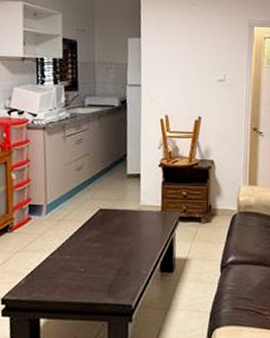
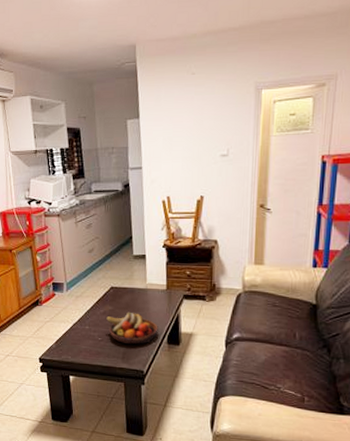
fruit bowl: none [91,236,151,275] -> present [106,311,158,345]

